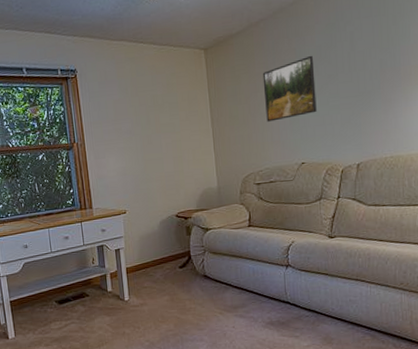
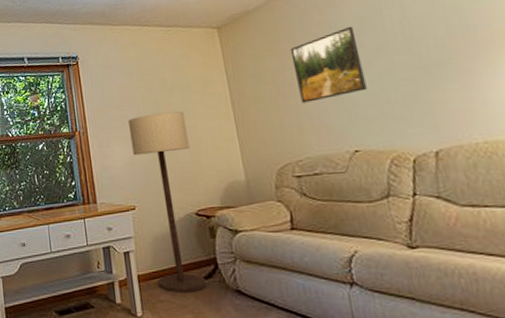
floor lamp: none [122,126,182,280] -> present [128,111,207,293]

